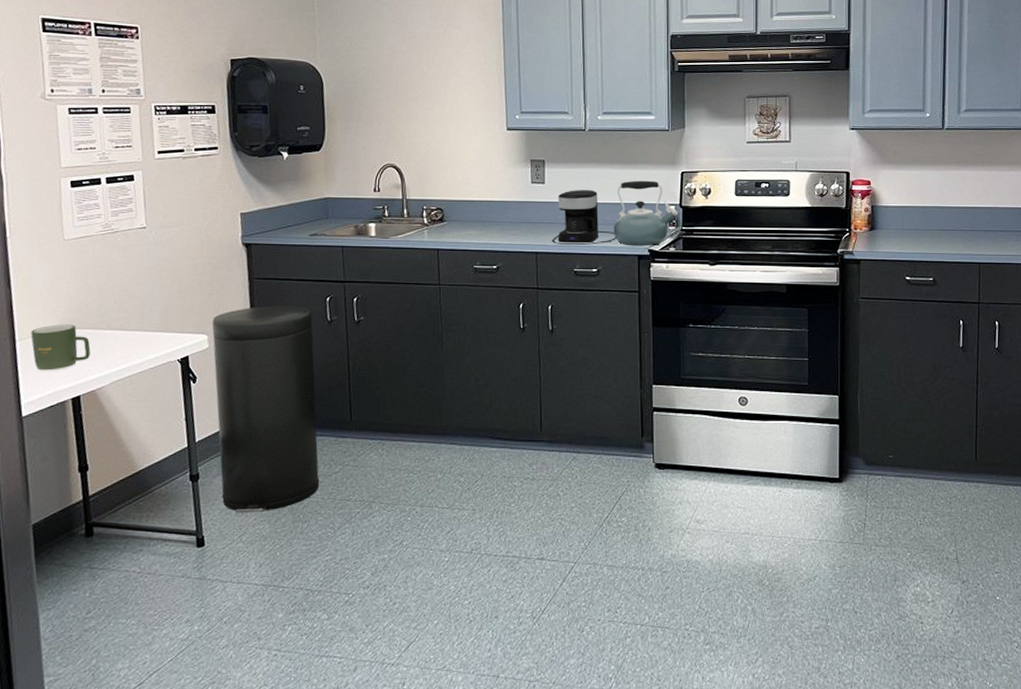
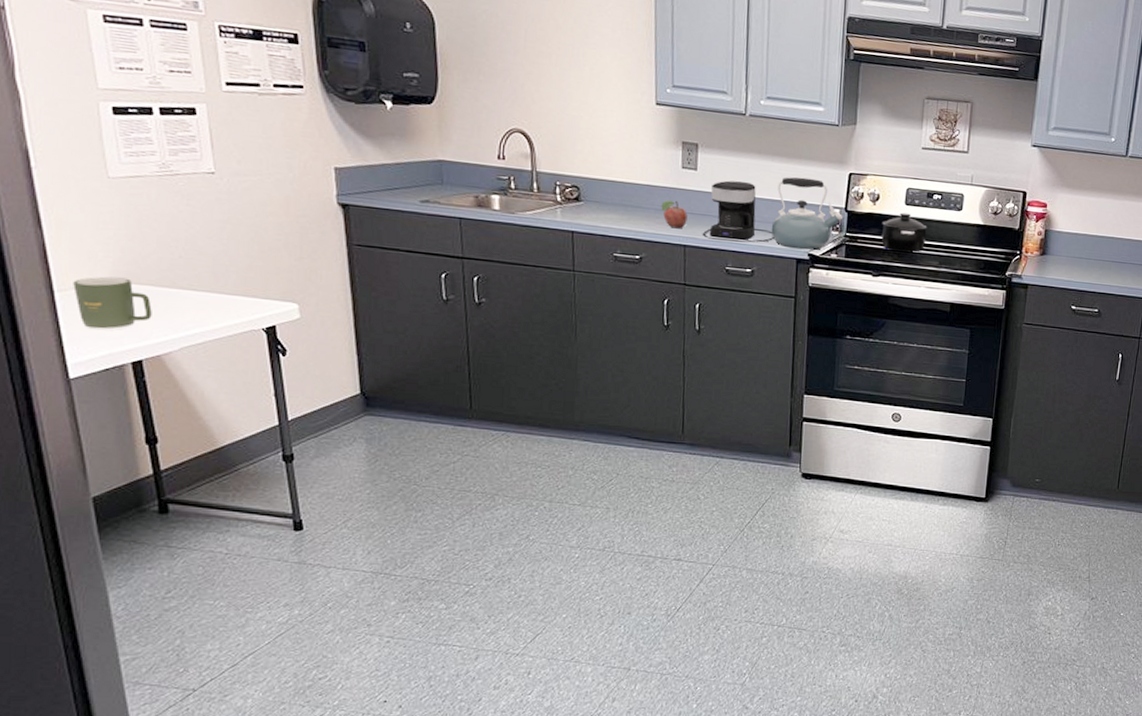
pedal bin: present [211,305,320,513] -> none [303,276,436,499]
fruit: none [514,212,538,238] -> present [661,200,688,229]
saucepan: none [715,203,758,239] -> present [881,212,927,253]

